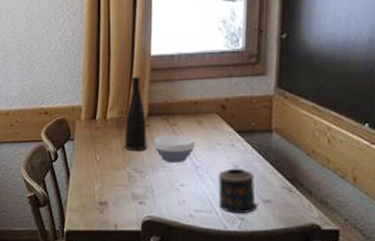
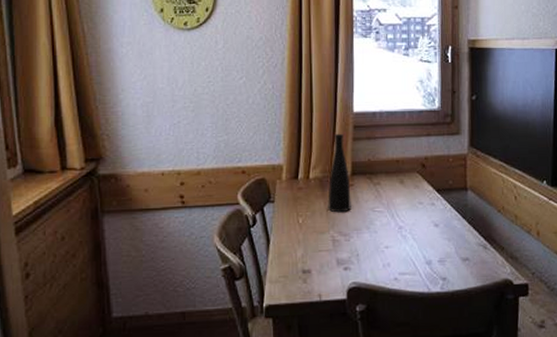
bowl: present [153,136,195,163] -> none [357,195,398,224]
candle: present [218,168,258,214] -> none [421,227,458,274]

